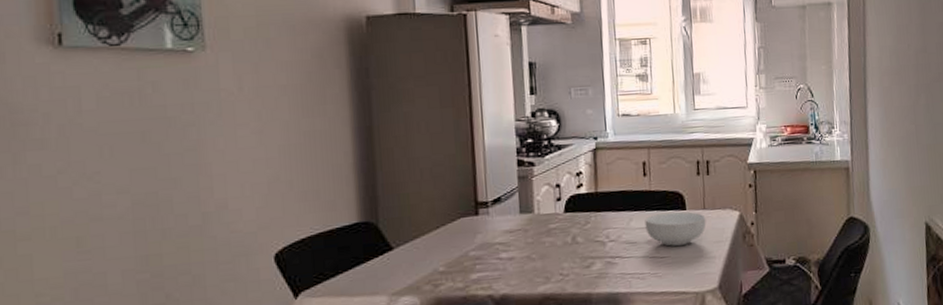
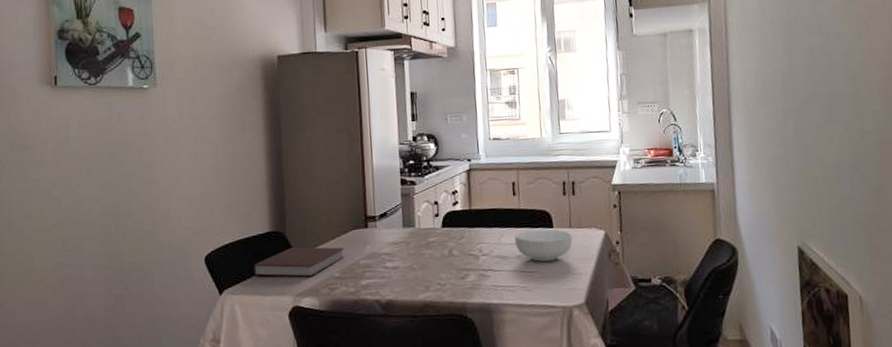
notebook: none [337,238,451,275] -> present [253,247,344,277]

